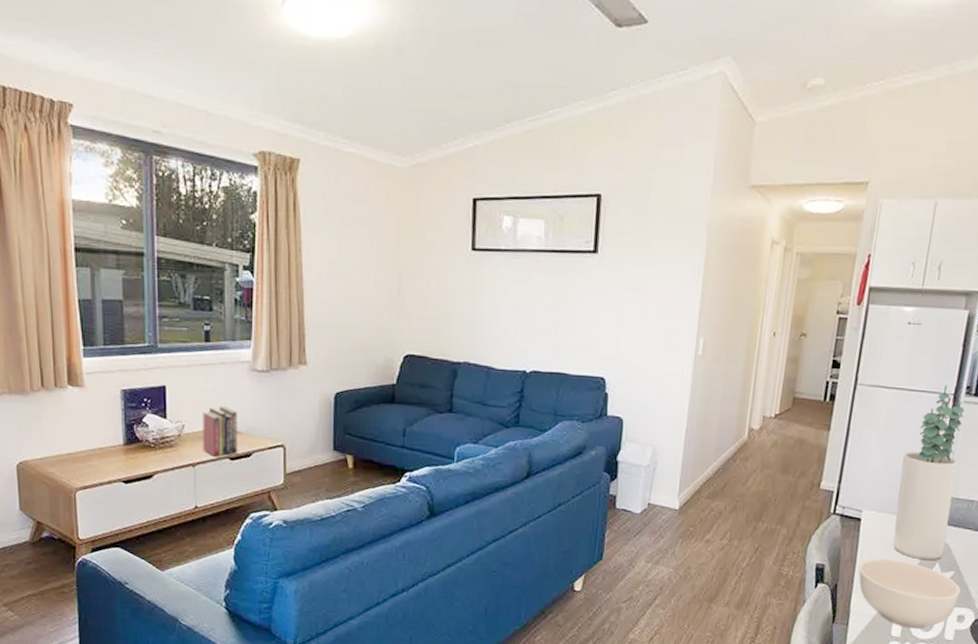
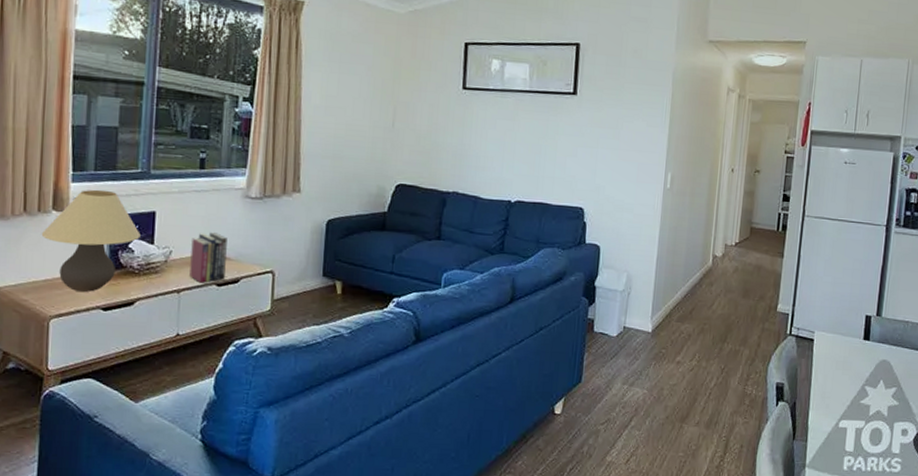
table lamp: none [60,364,153,465] -> present [41,189,141,292]
bowl: present [858,558,961,628] -> none [814,376,903,443]
vase: present [892,385,965,561] -> none [842,217,896,378]

